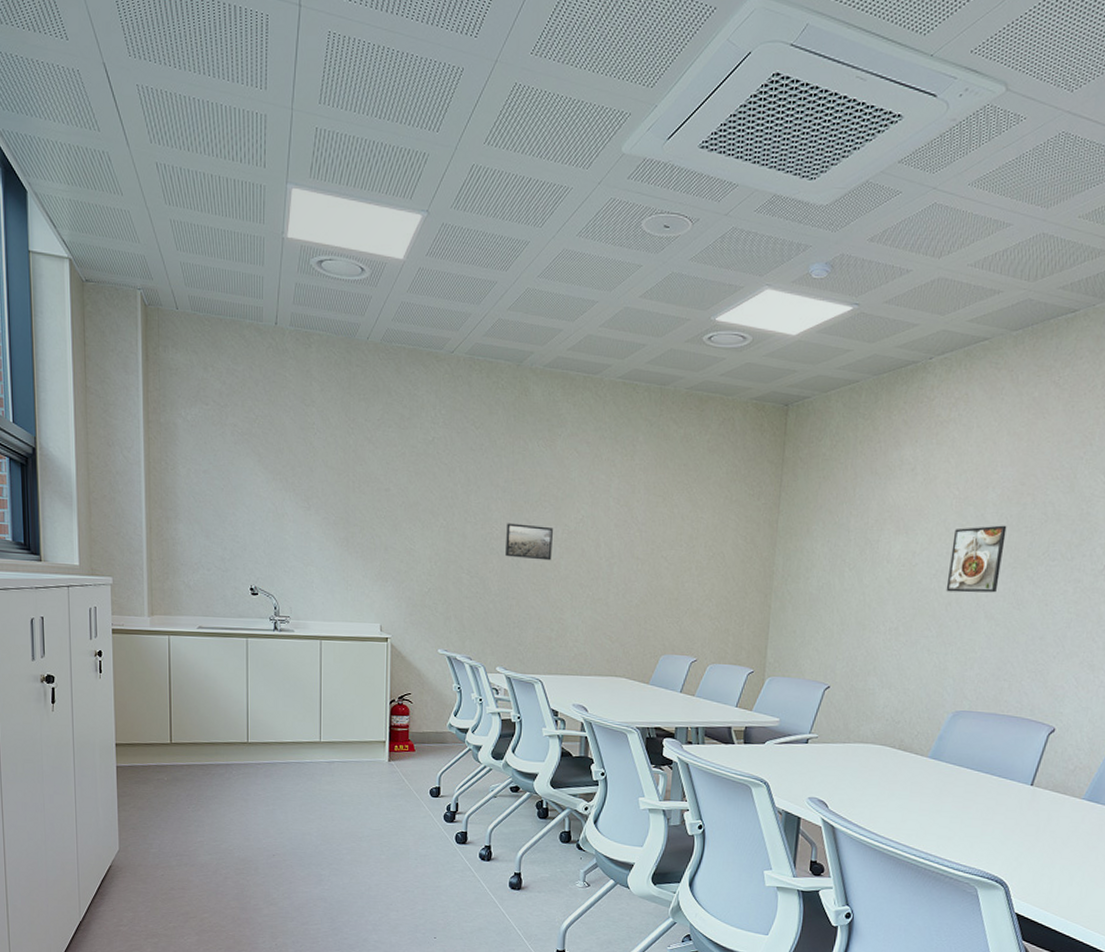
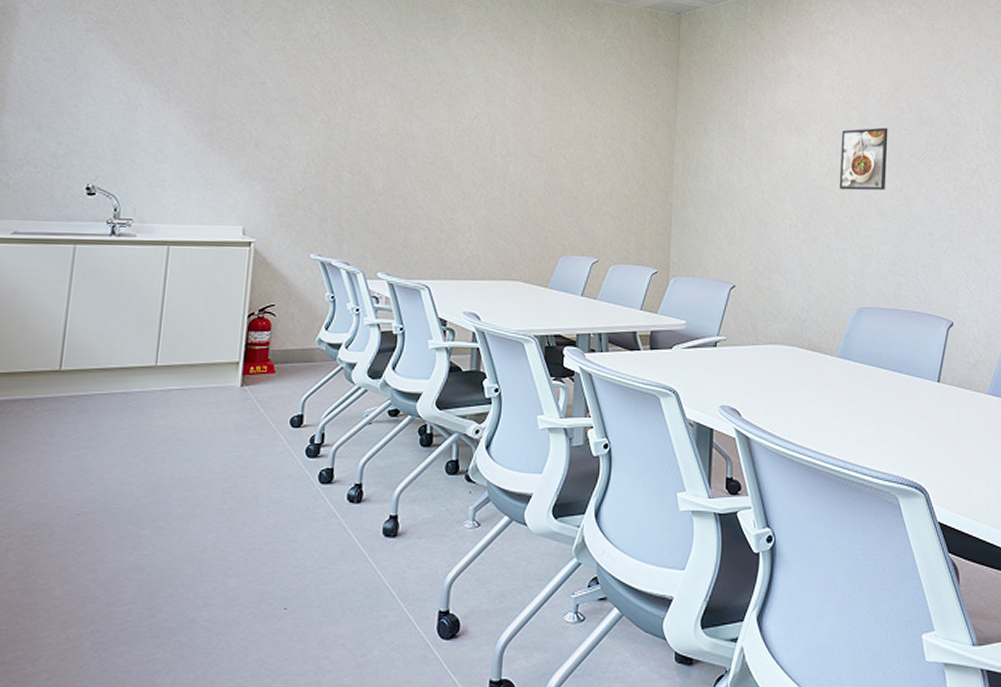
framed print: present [505,523,553,561] -> none [392,119,445,158]

